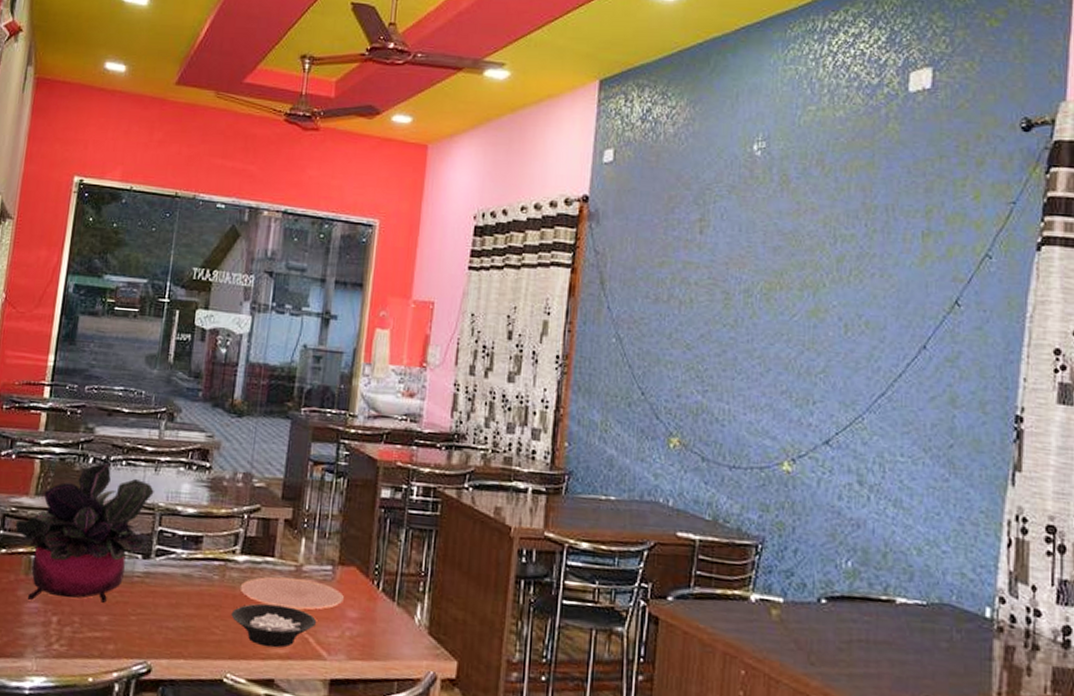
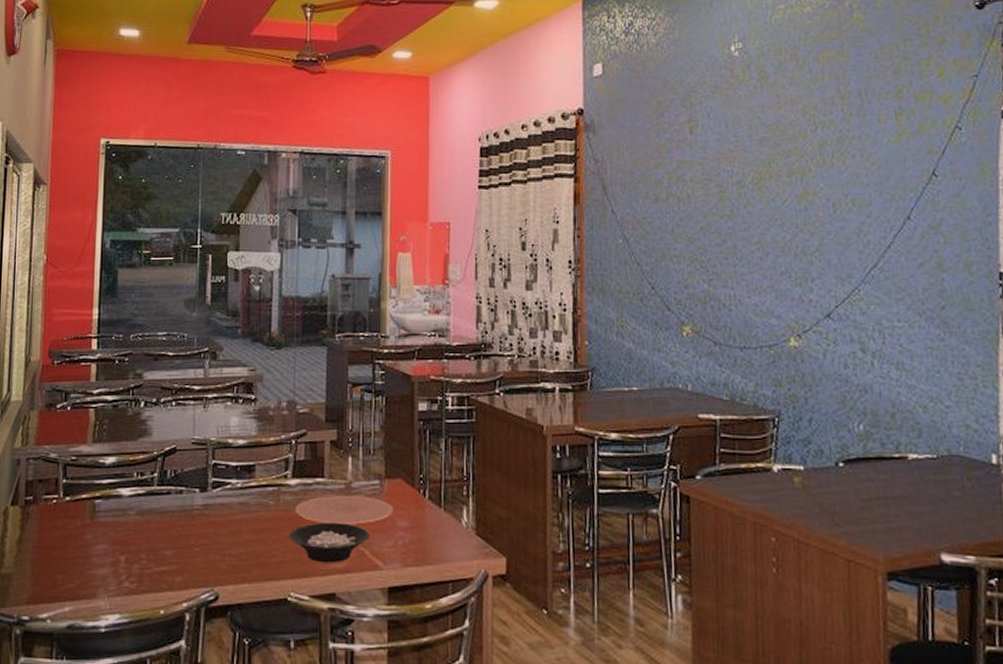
potted plant: present [15,462,154,603] -> none [76,404,205,542]

